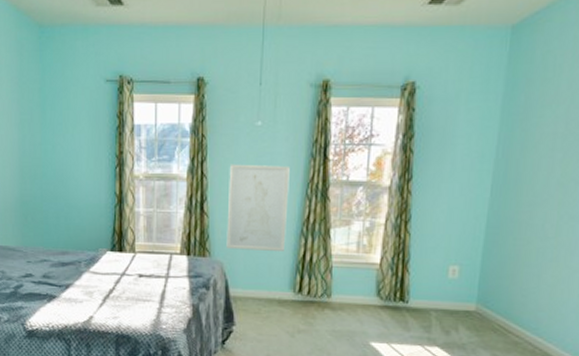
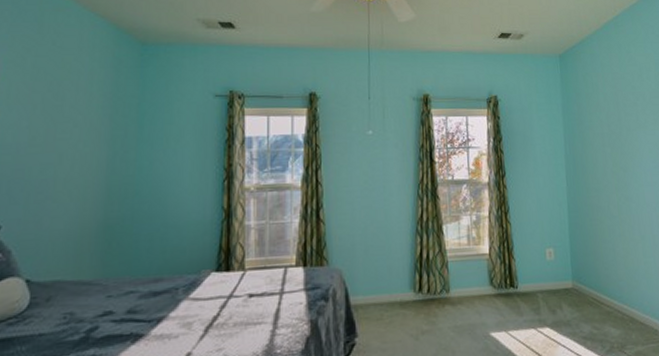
wall art: present [226,164,290,253] -> none [344,169,403,256]

